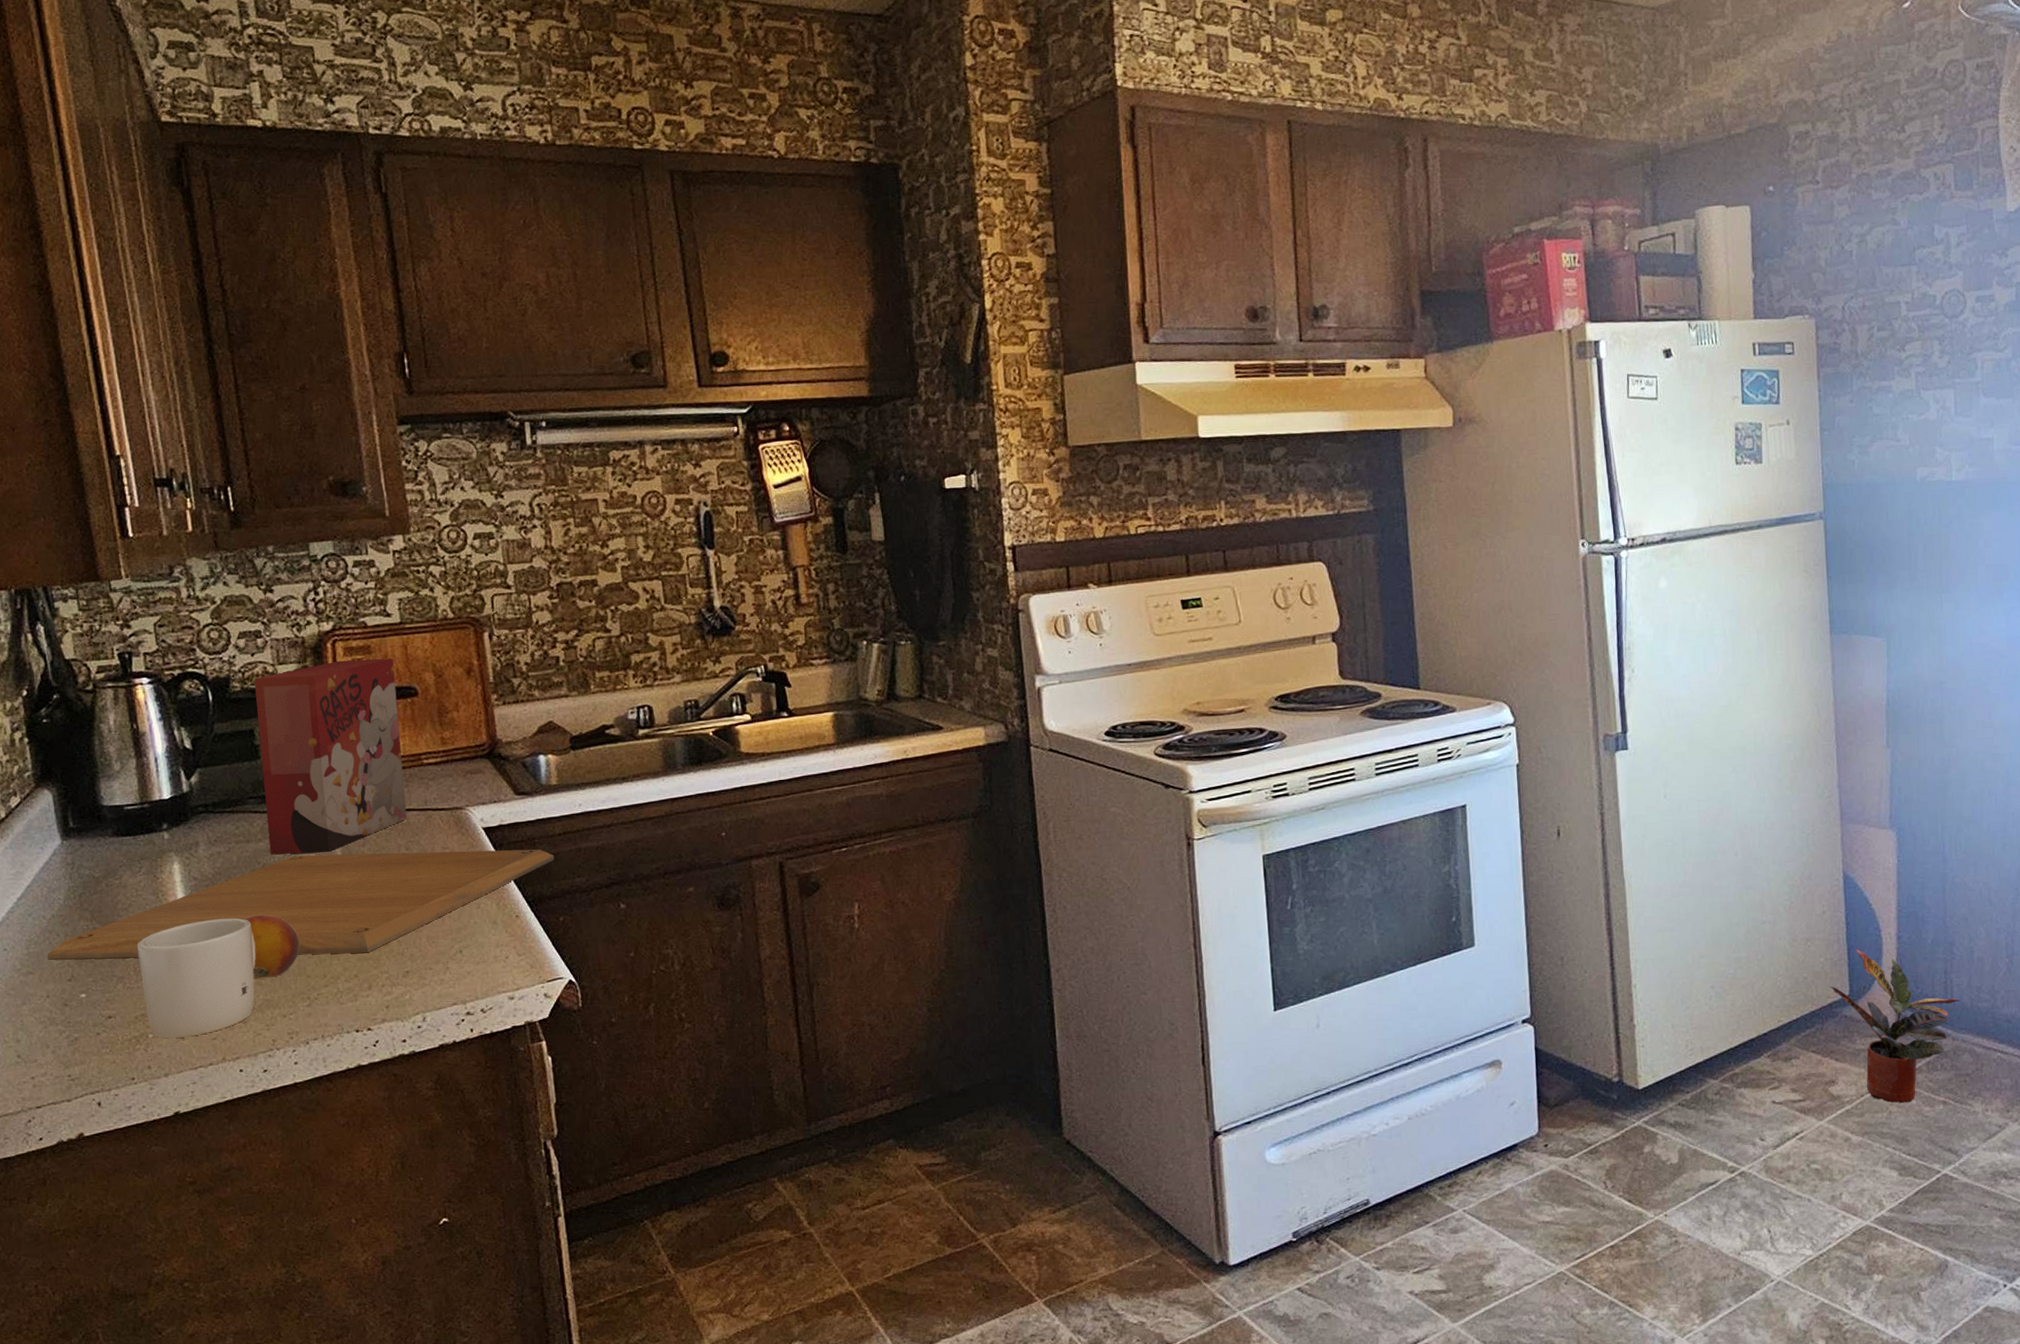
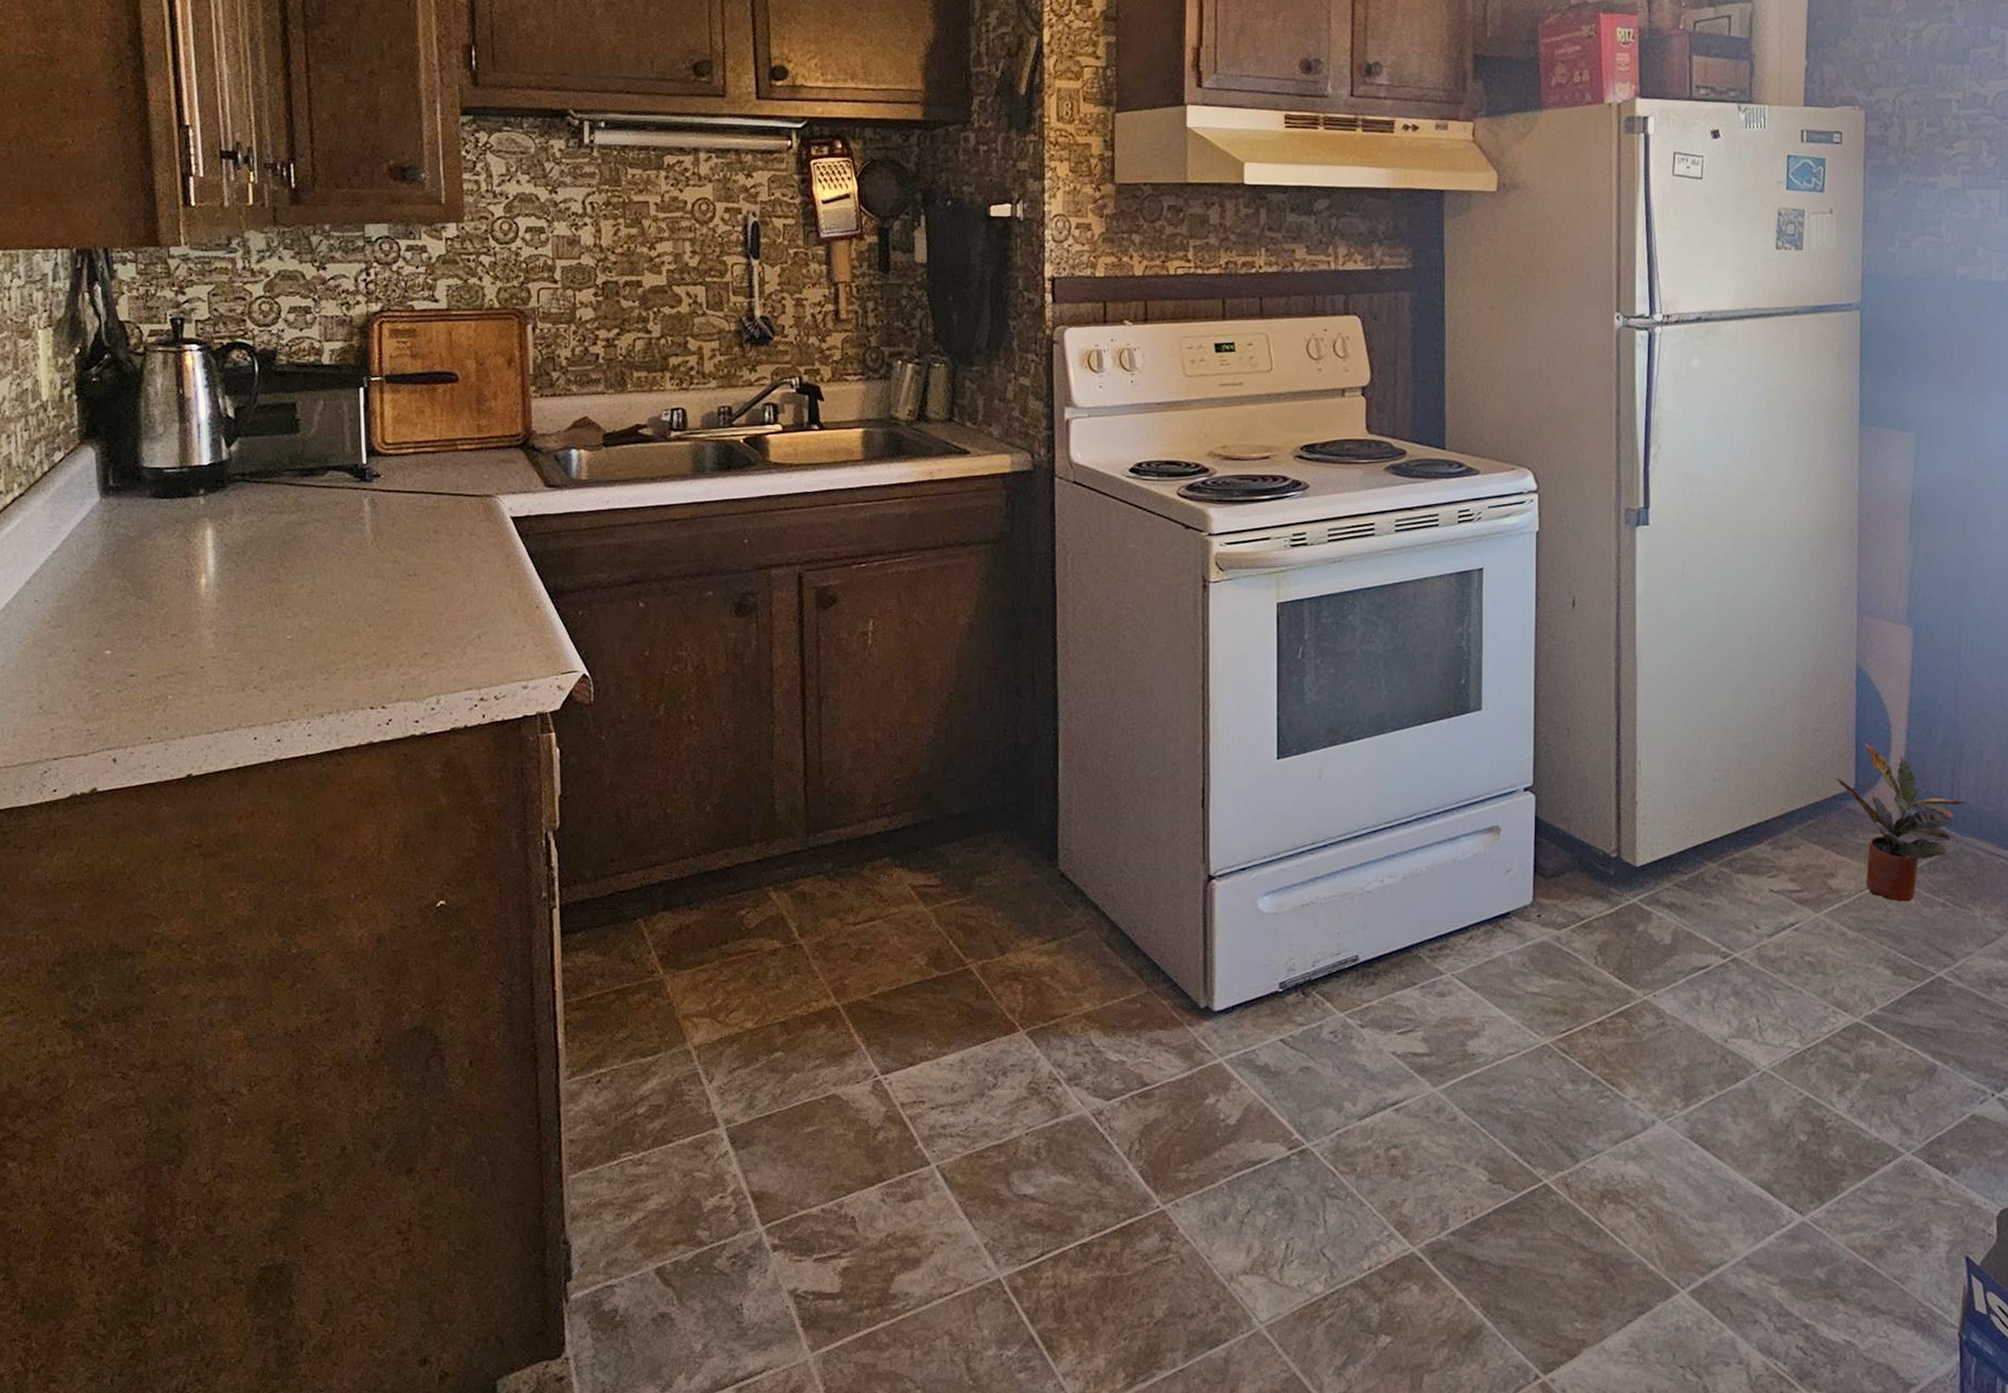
chopping board: present [47,849,555,960] -> none [77,530,578,632]
mug: present [136,917,256,1039] -> none [164,587,280,701]
fruit: present [245,914,300,979] -> none [272,586,323,649]
cereal box: present [254,658,407,855] -> none [300,341,438,529]

